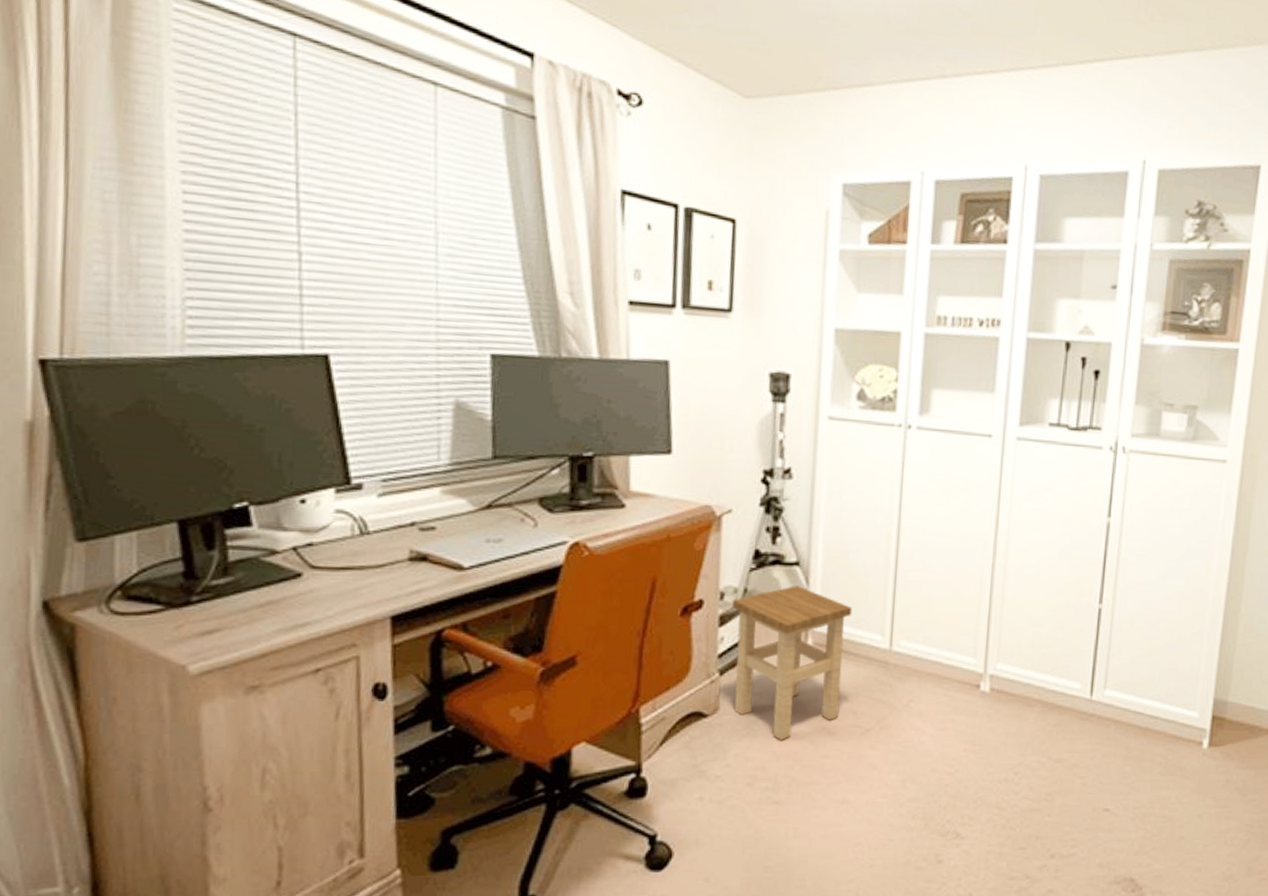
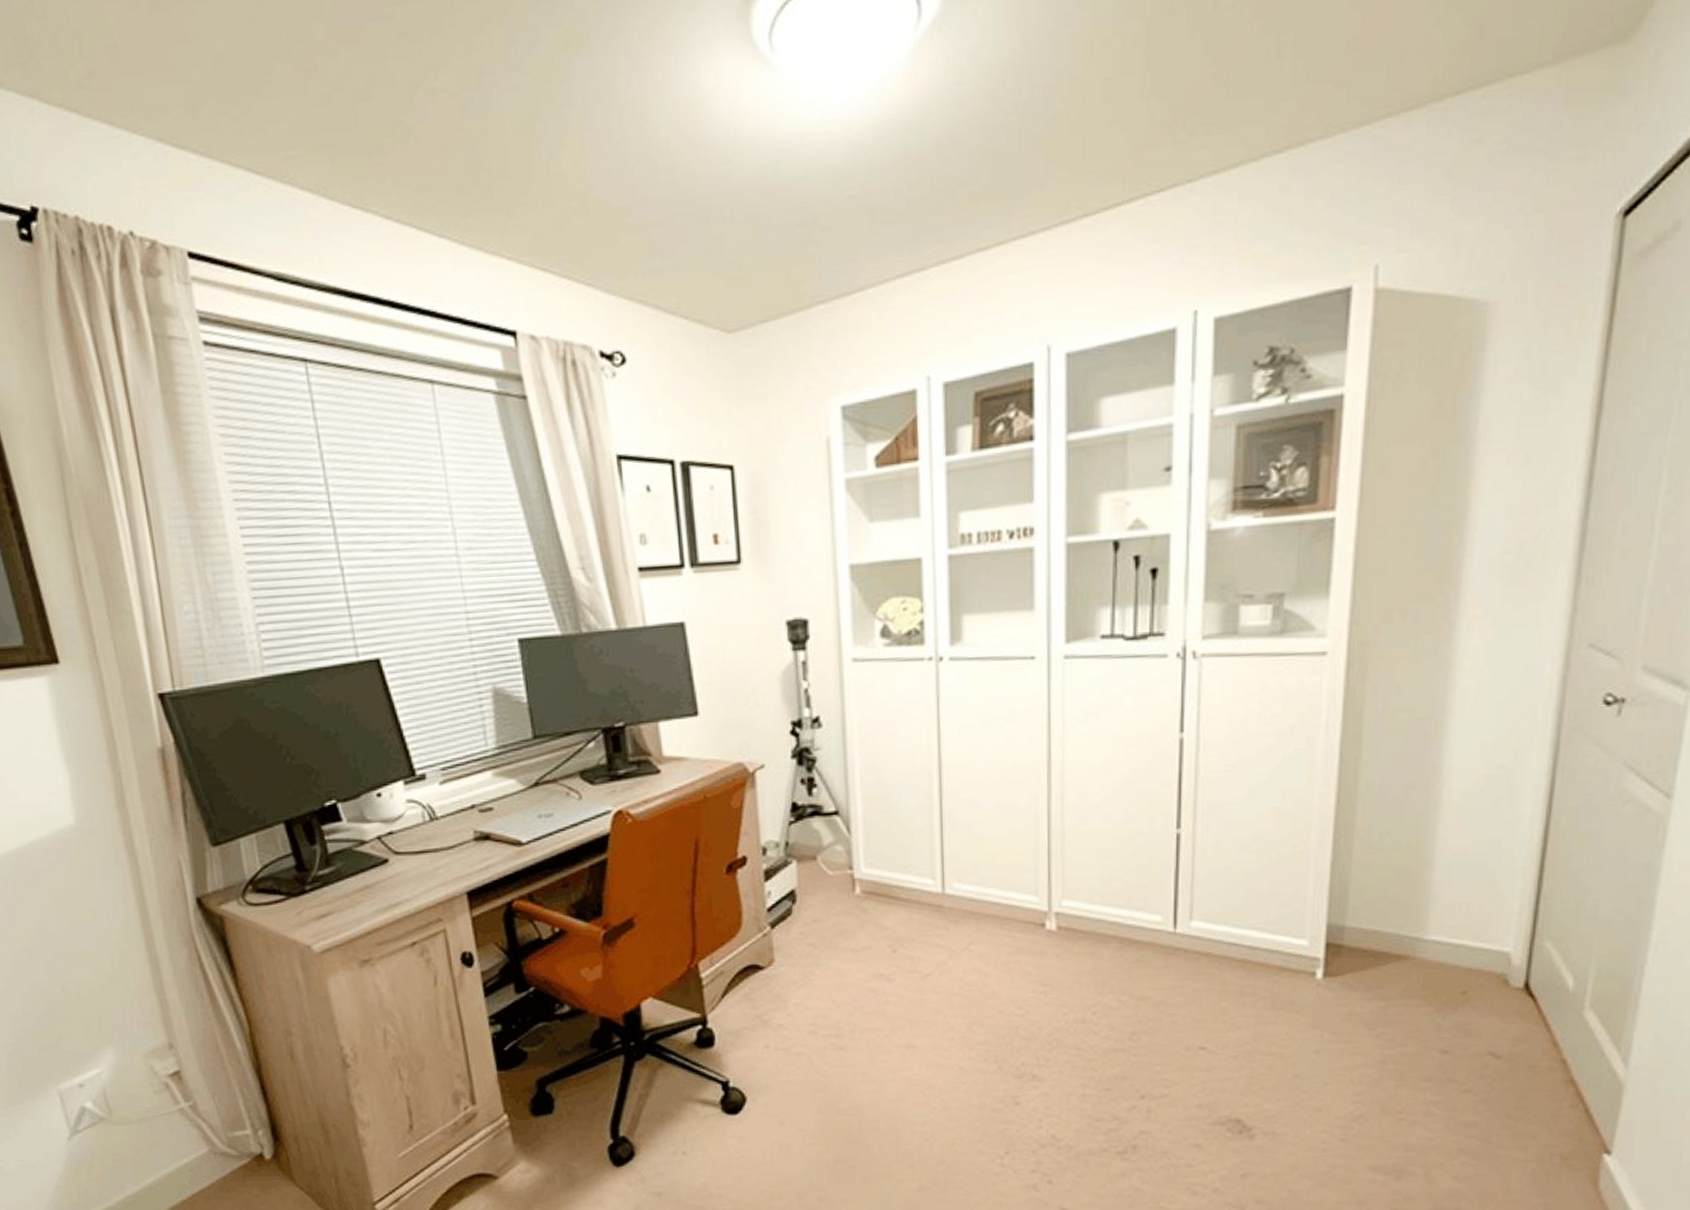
stool: present [731,586,853,740] -> none [774,835,899,989]

